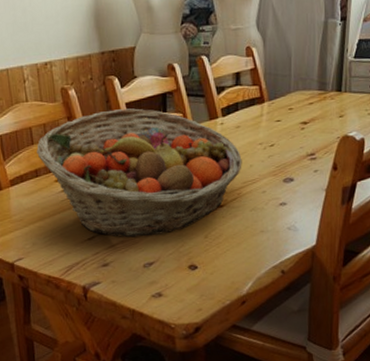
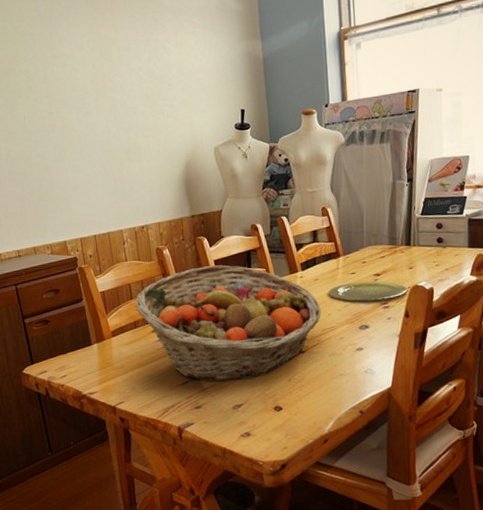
plate: none [250,129,337,152] -> present [328,281,408,302]

